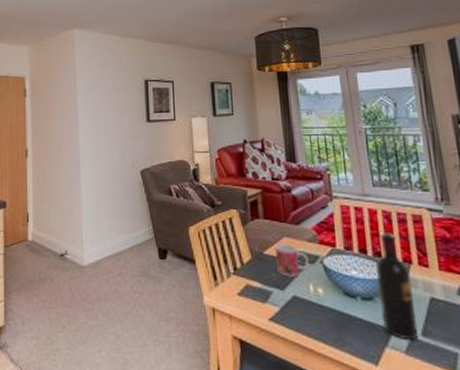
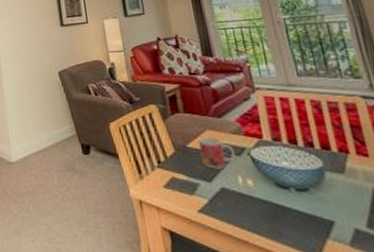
wine bottle: present [375,231,419,341] -> none [308,121,364,233]

